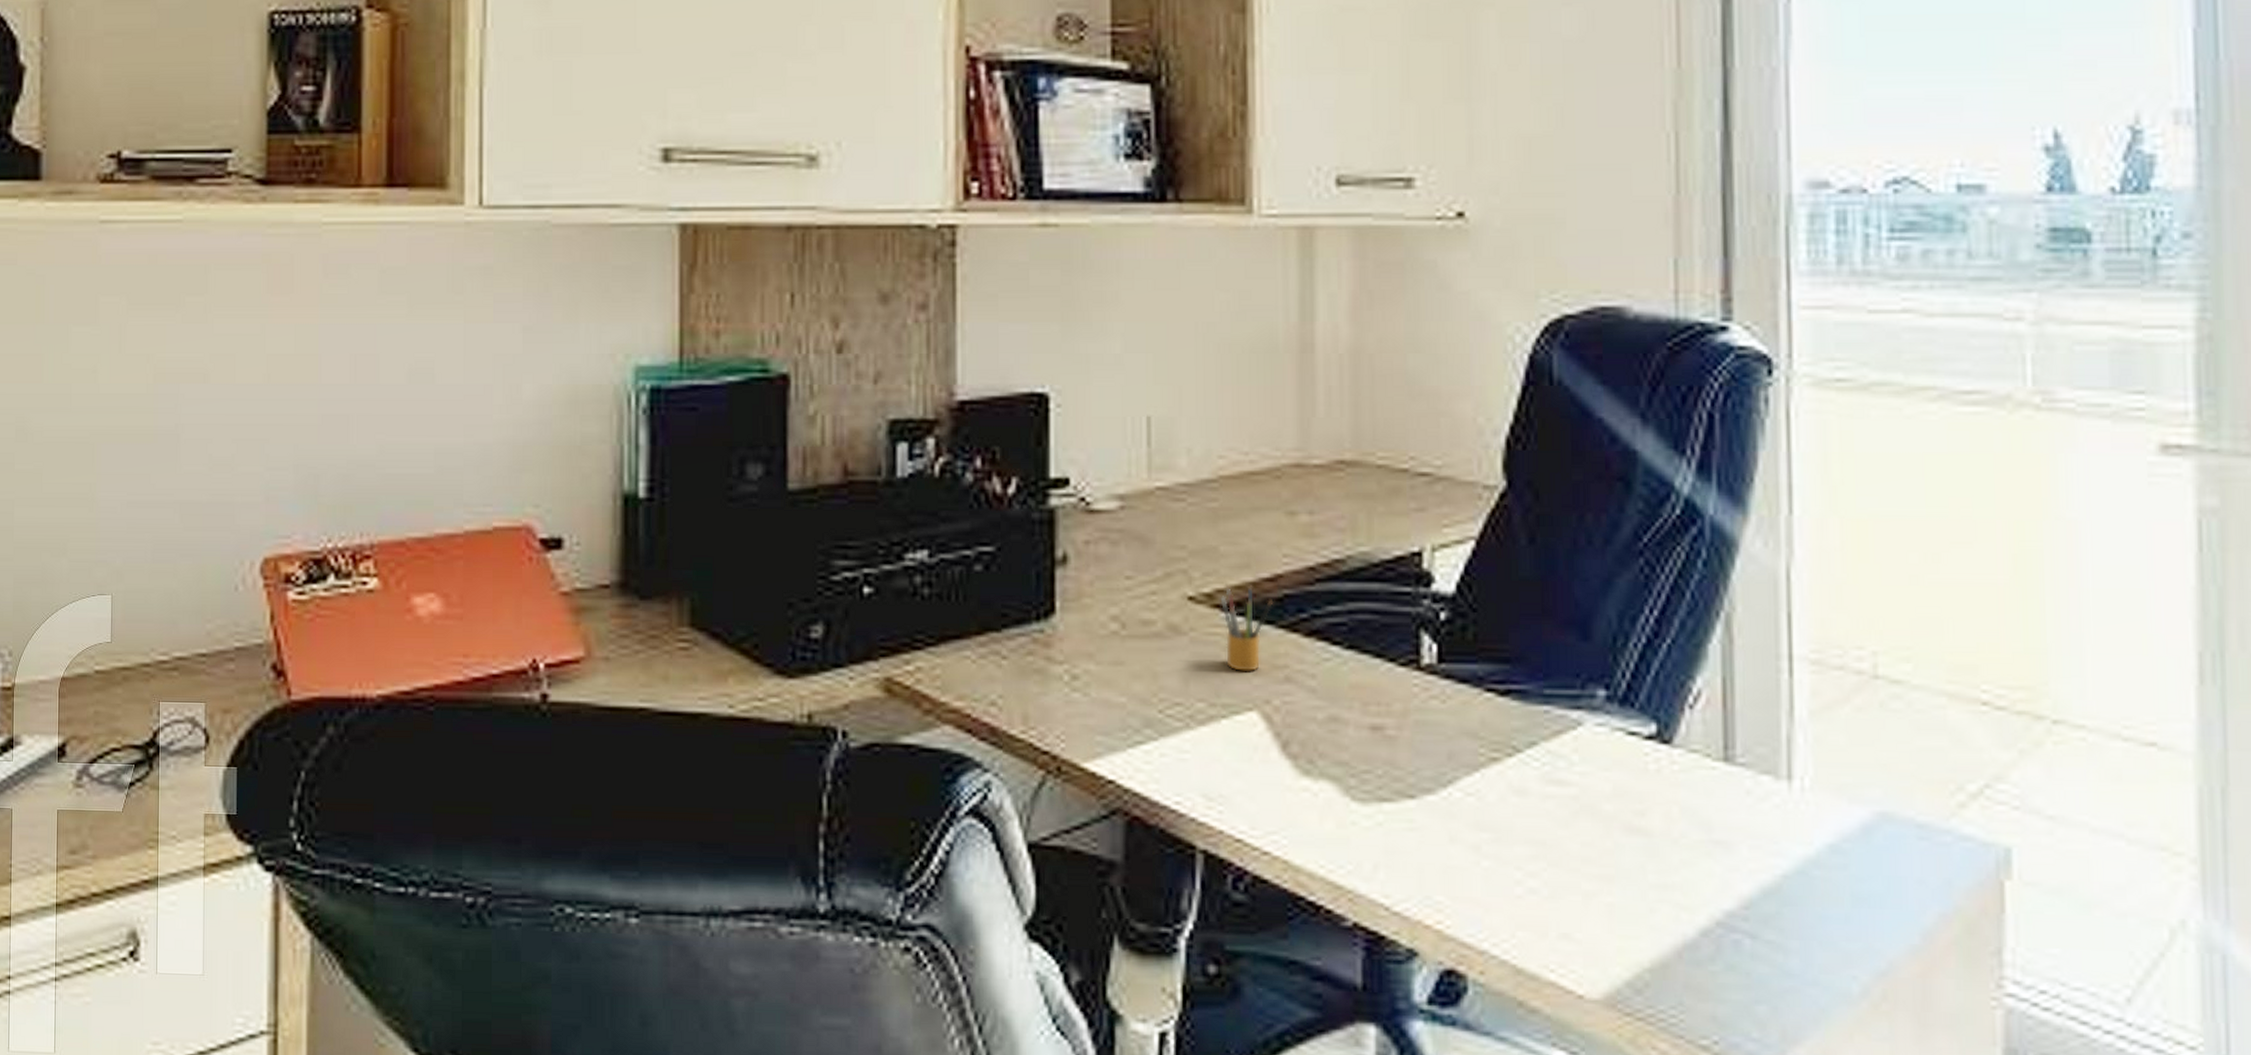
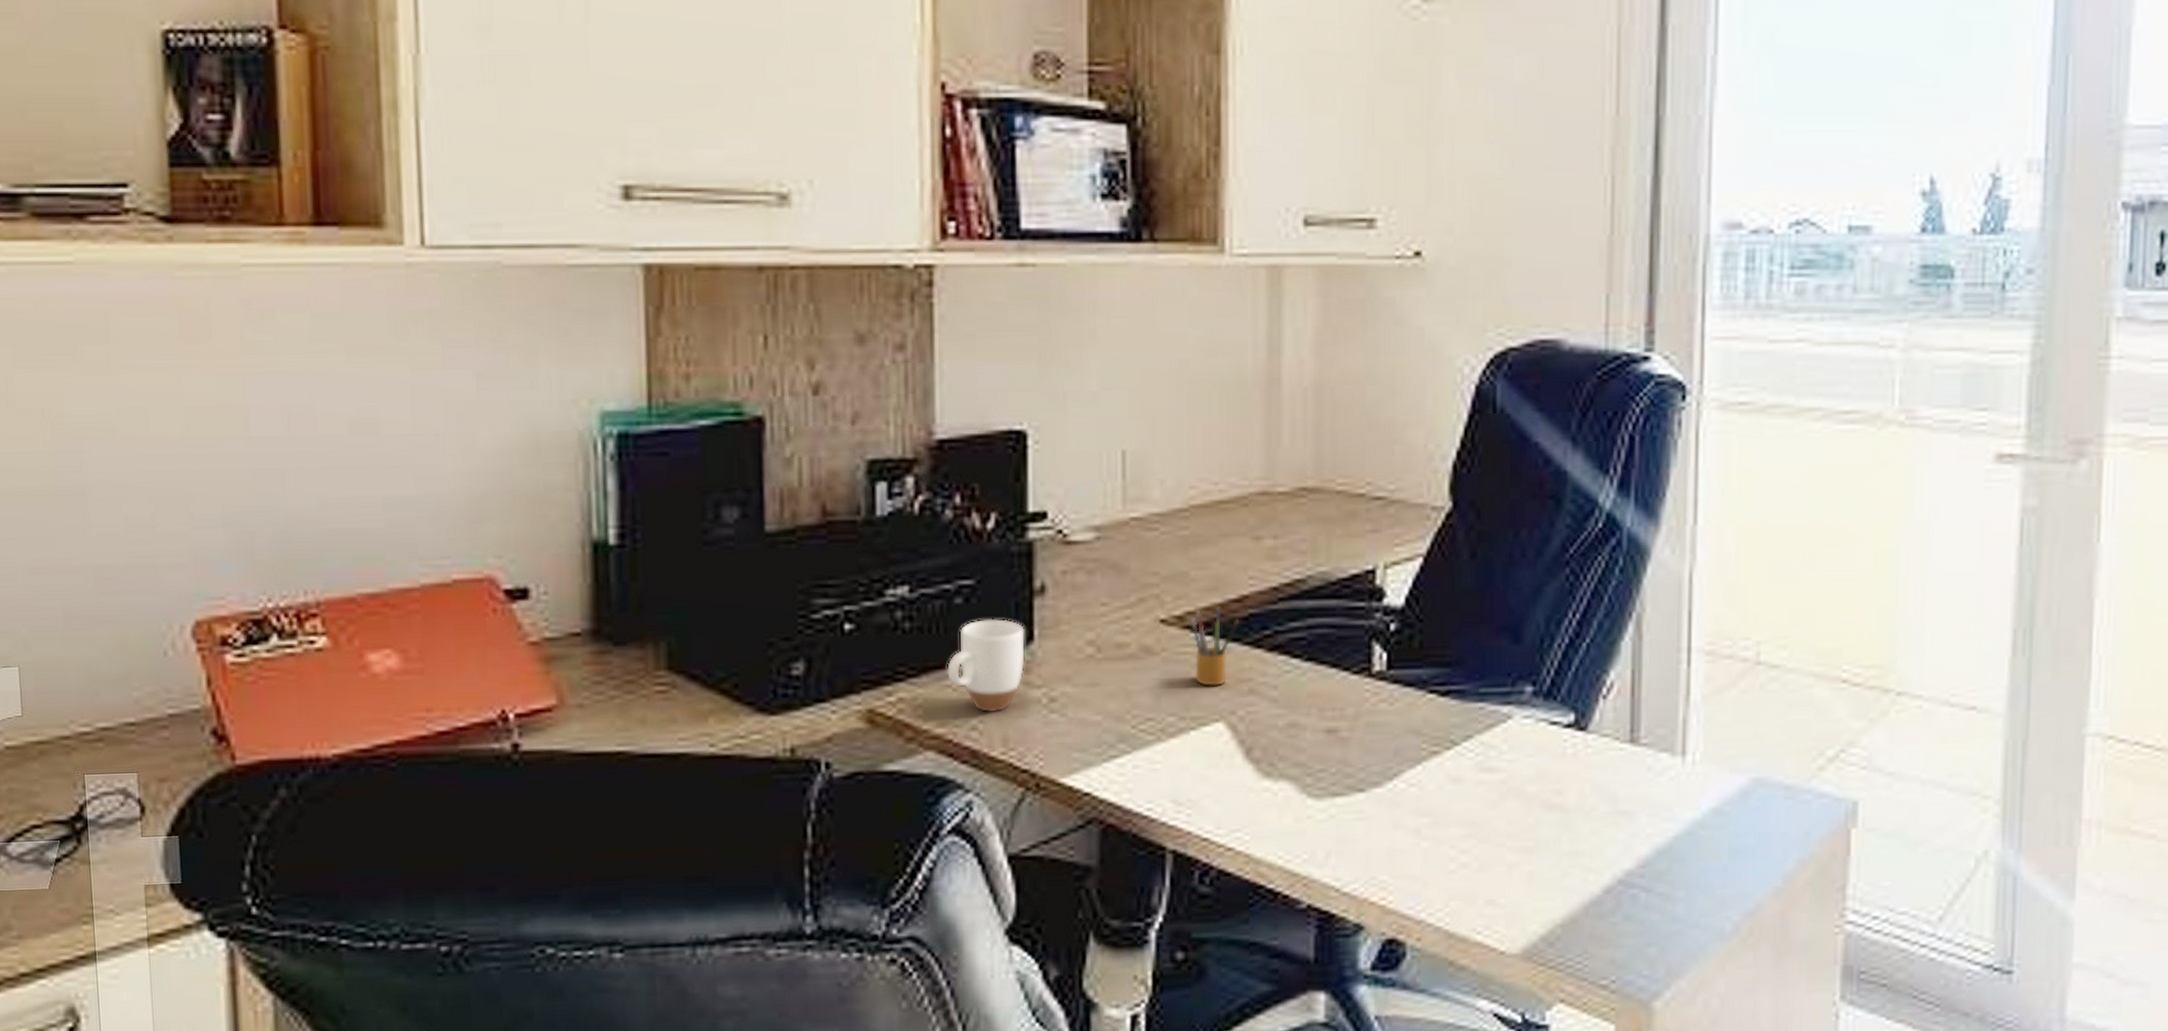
mug: none [966,589,1046,688] -> present [947,619,1025,713]

